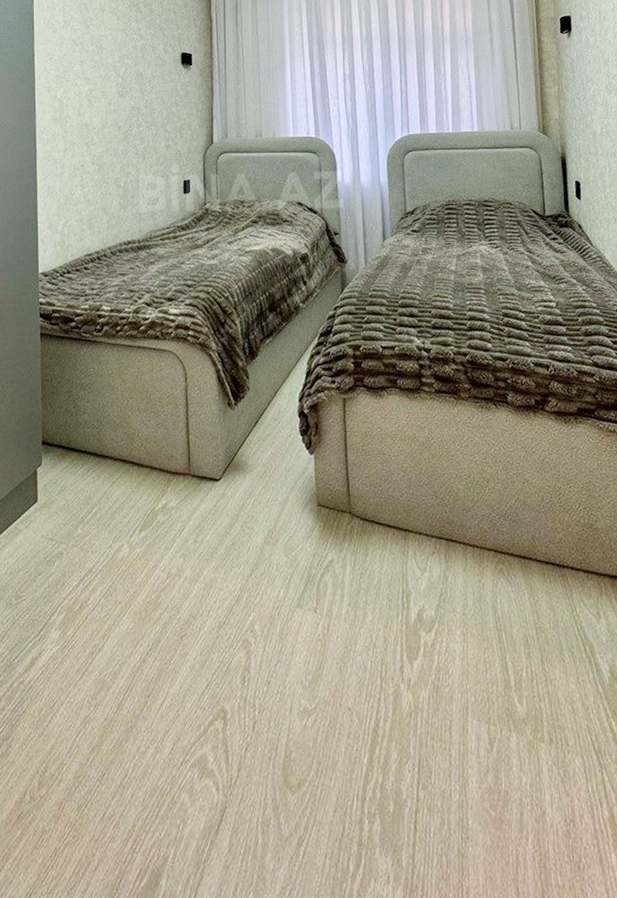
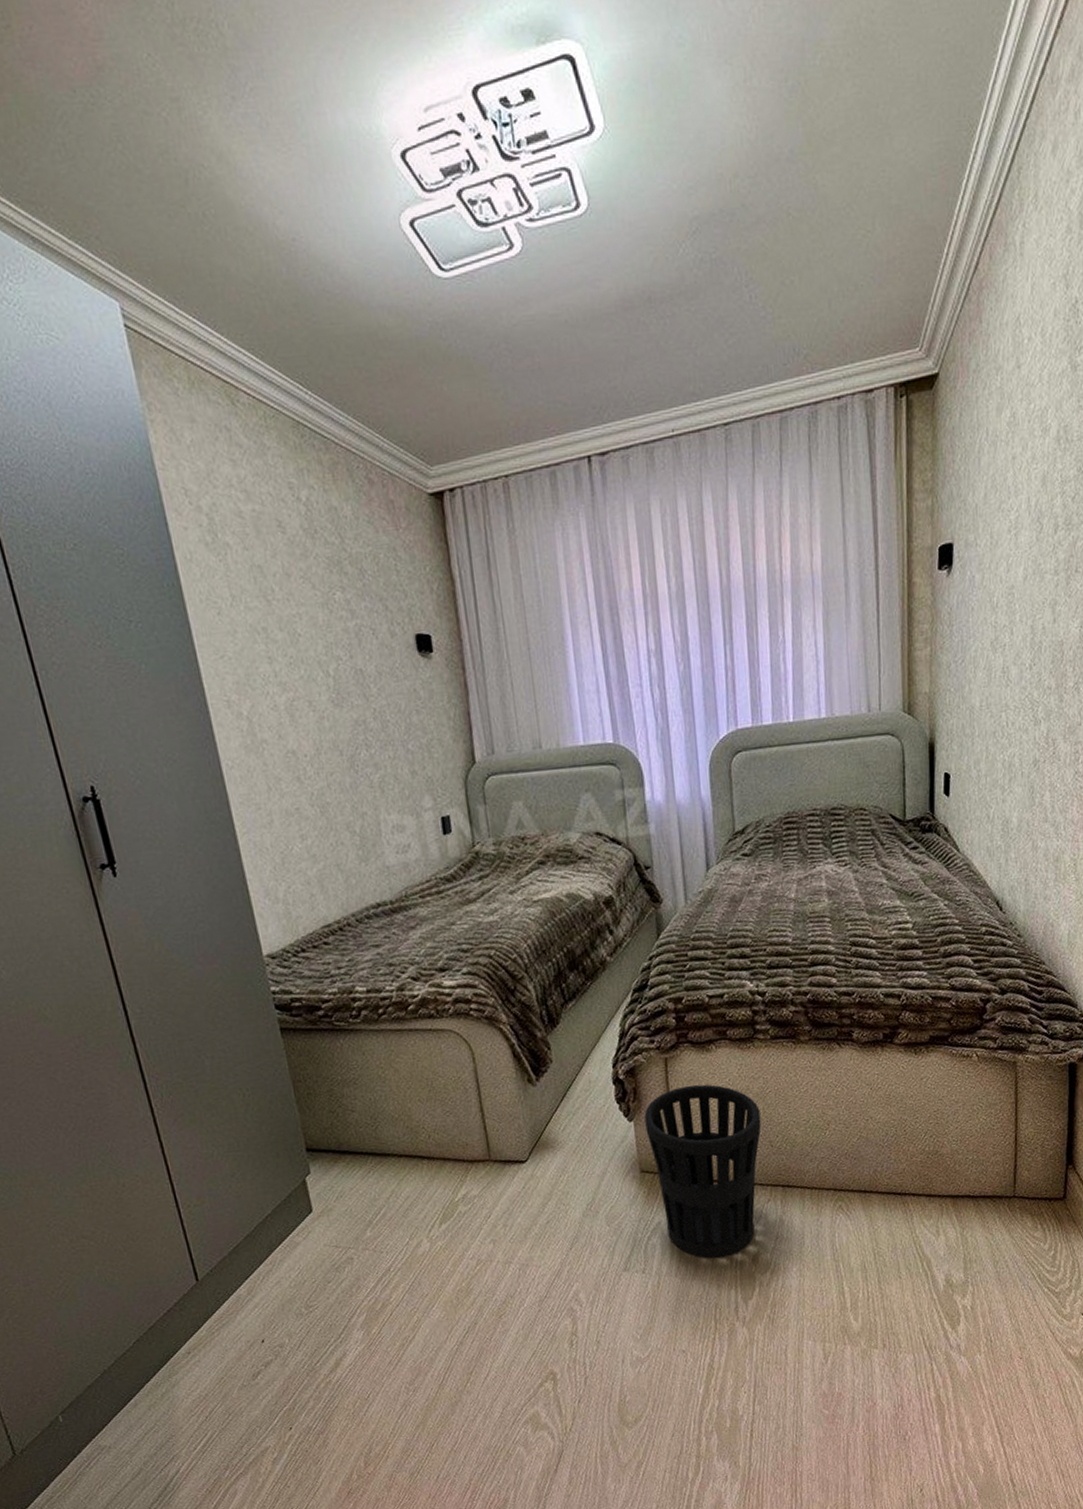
wastebasket: none [323,426,427,608] -> present [644,1084,761,1259]

